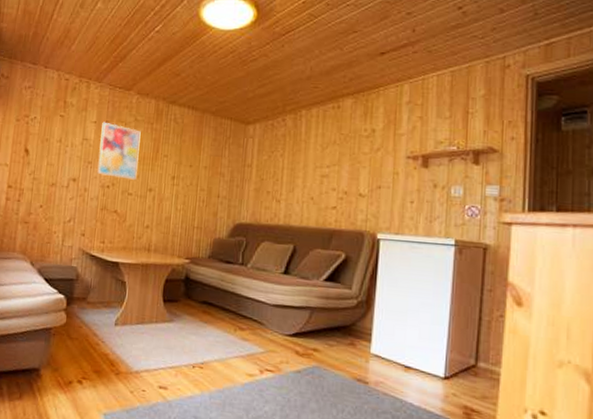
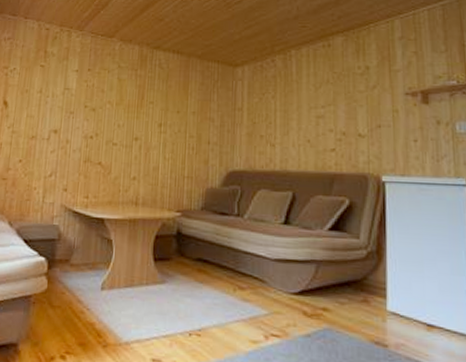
wall art: present [97,122,141,180] -> none [79,70,125,129]

